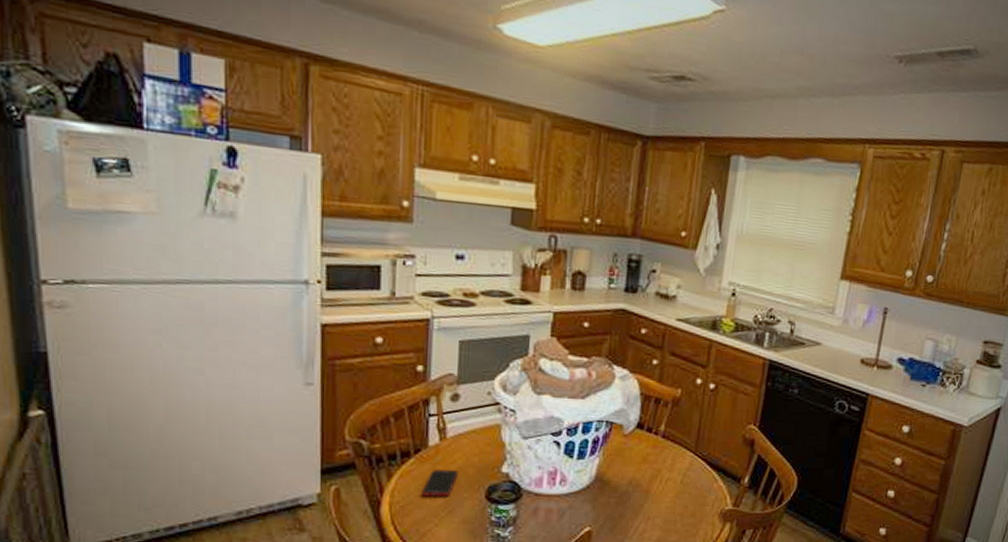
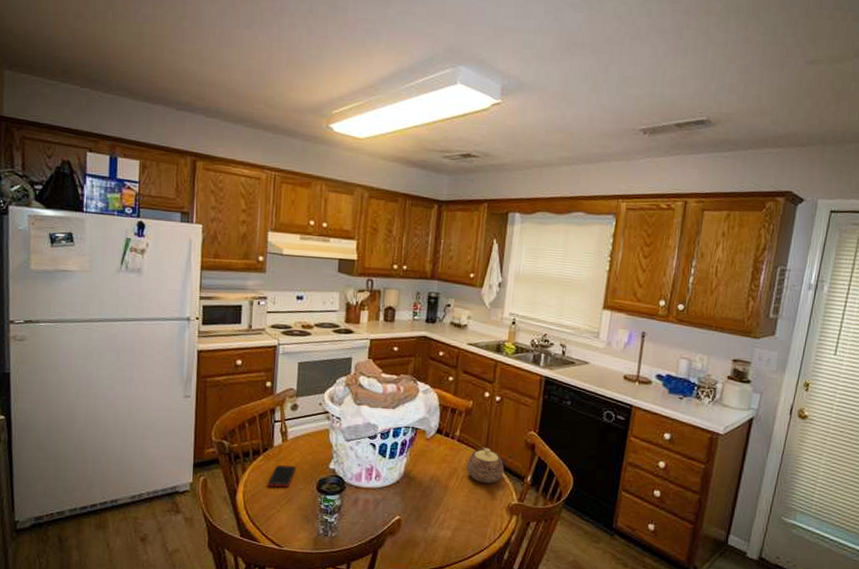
teapot: none [672,444,718,487] -> present [466,447,504,484]

